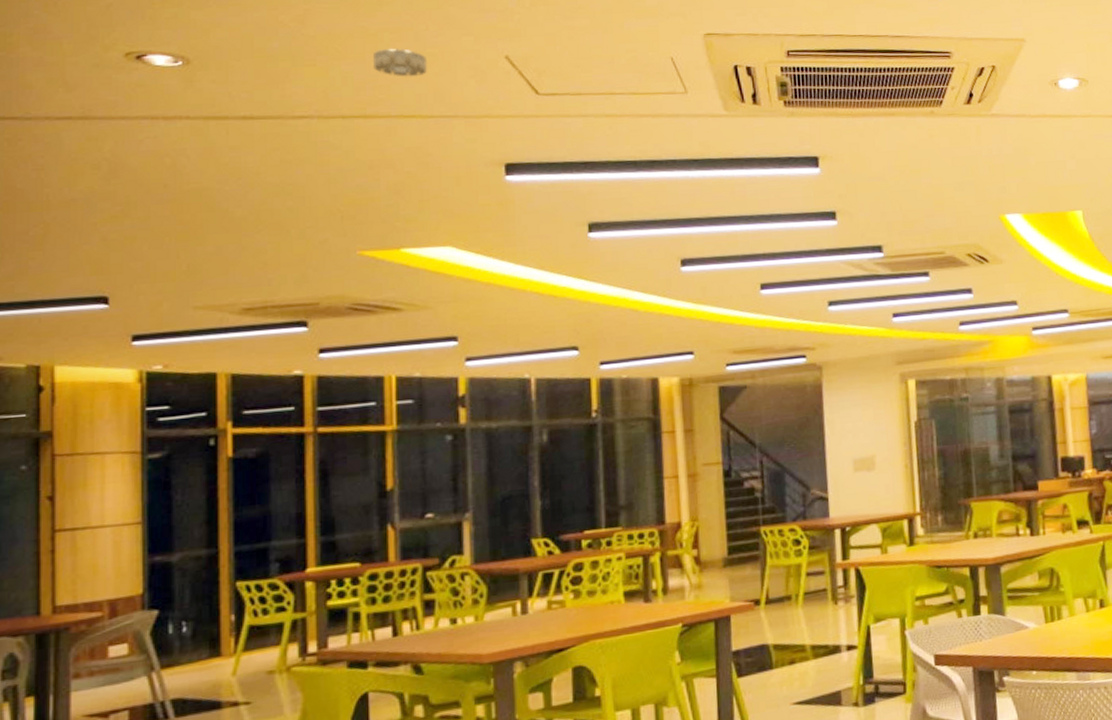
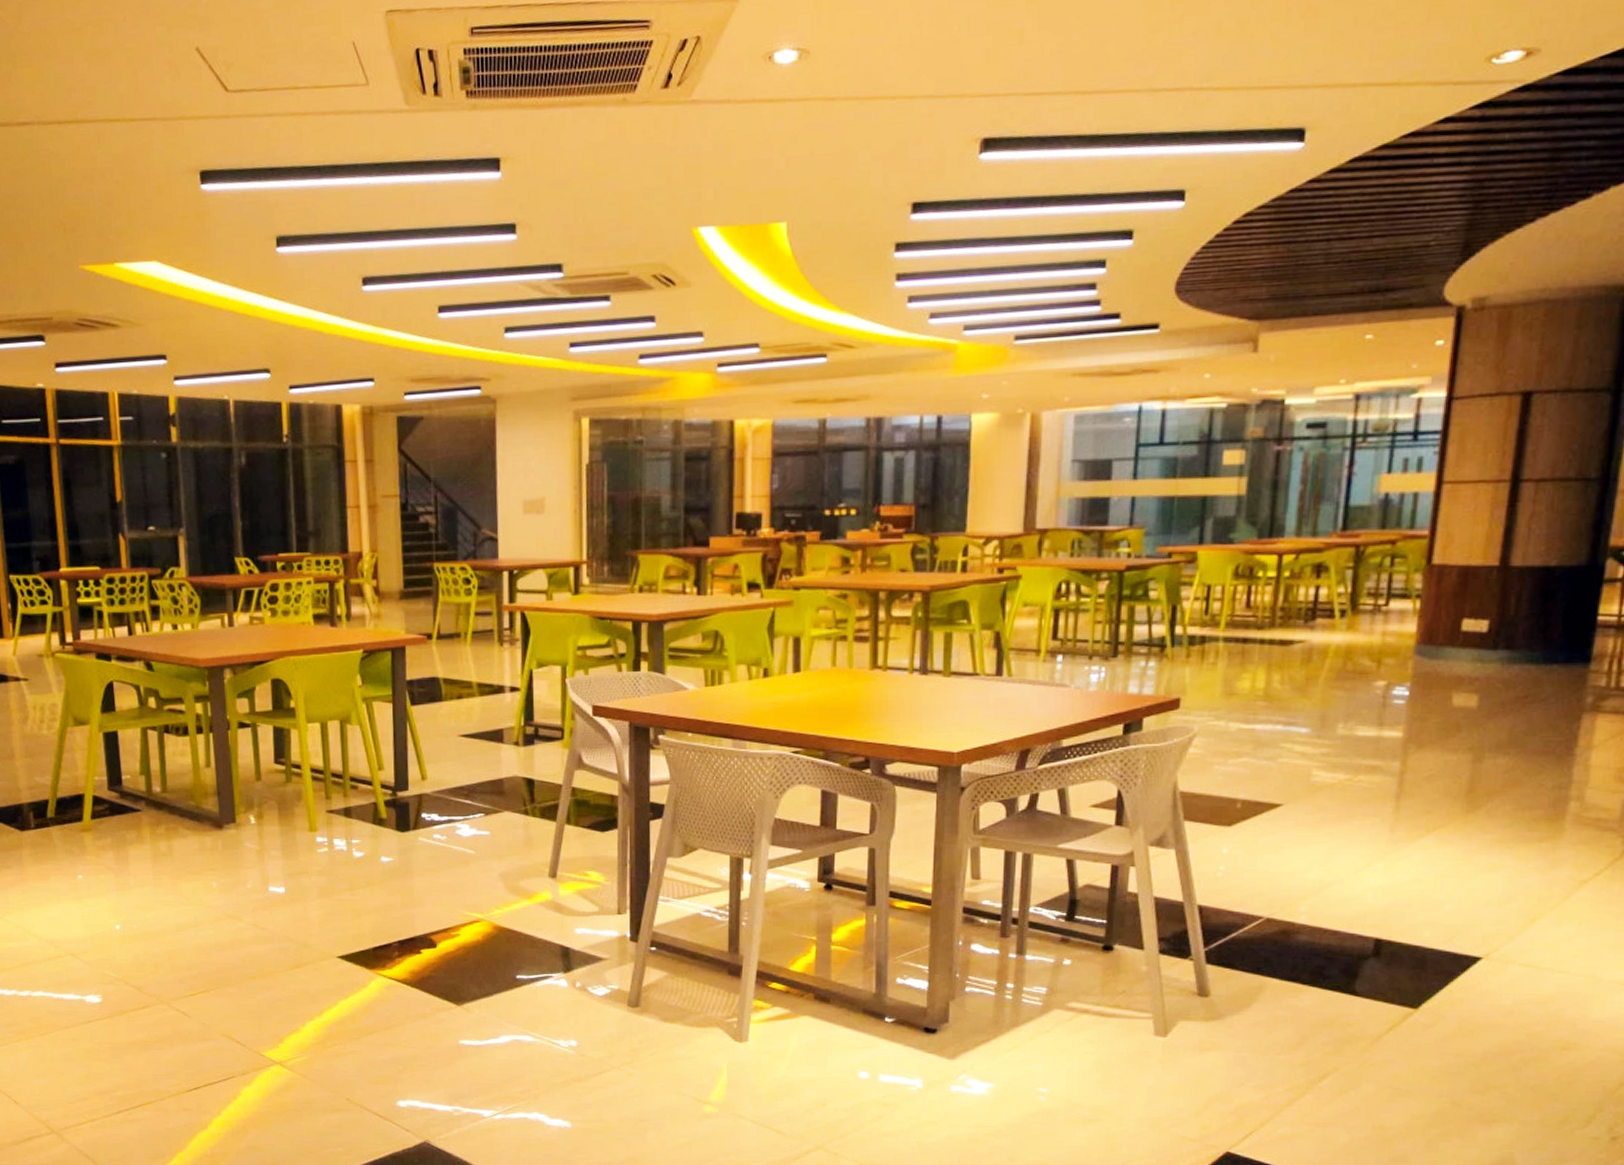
smoke detector: present [372,49,428,77] -> none [79,43,128,76]

